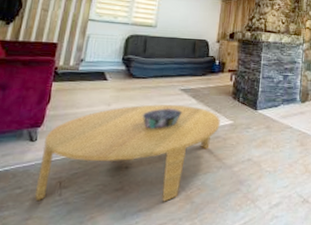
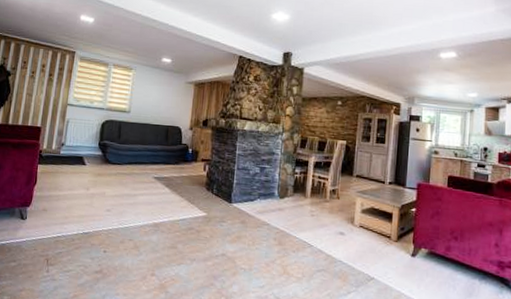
coffee table: present [34,104,220,202] -> none [26,191,194,289]
decorative bowl: present [142,108,182,129] -> none [118,196,156,216]

